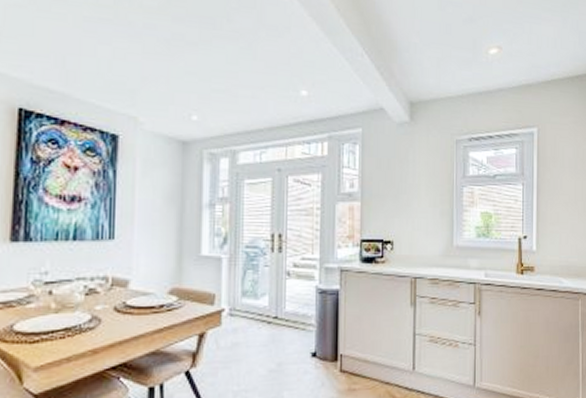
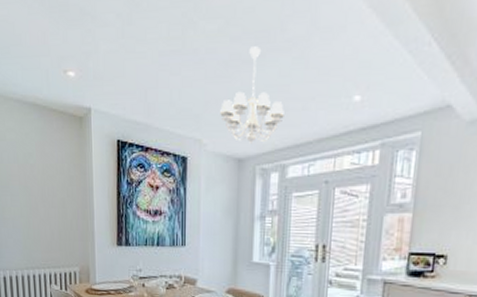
chandelier: none [160,30,233,127] -> present [220,46,284,145]

